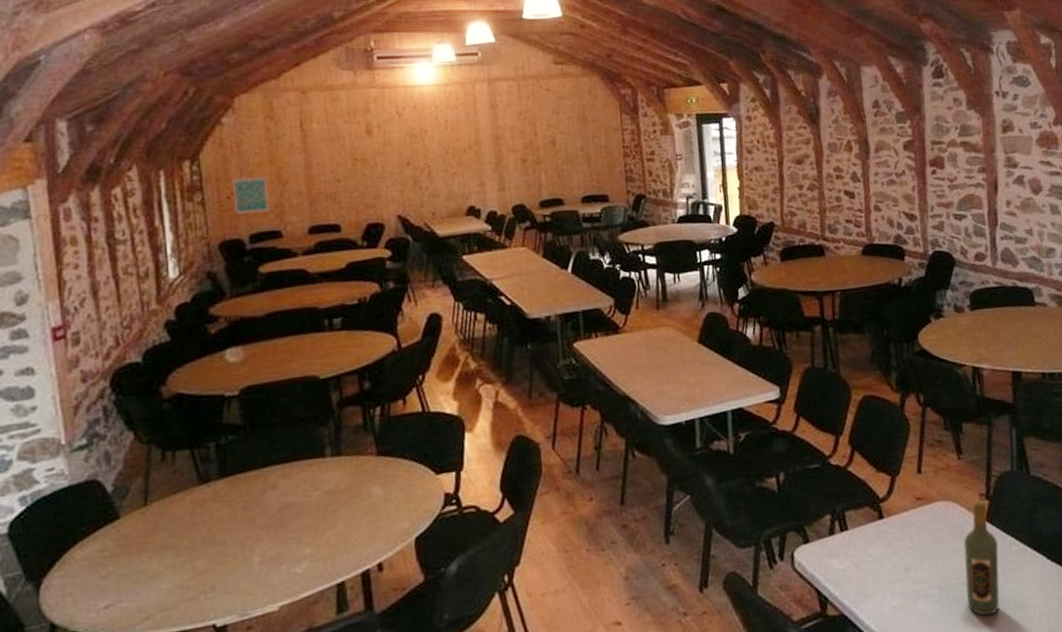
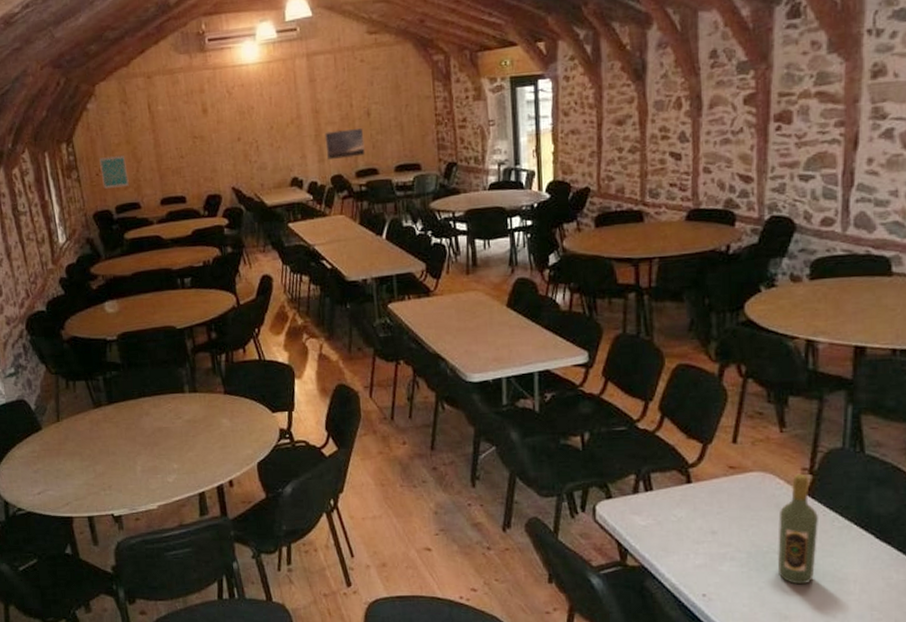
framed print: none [506,157,551,189] -> present [325,128,366,161]

